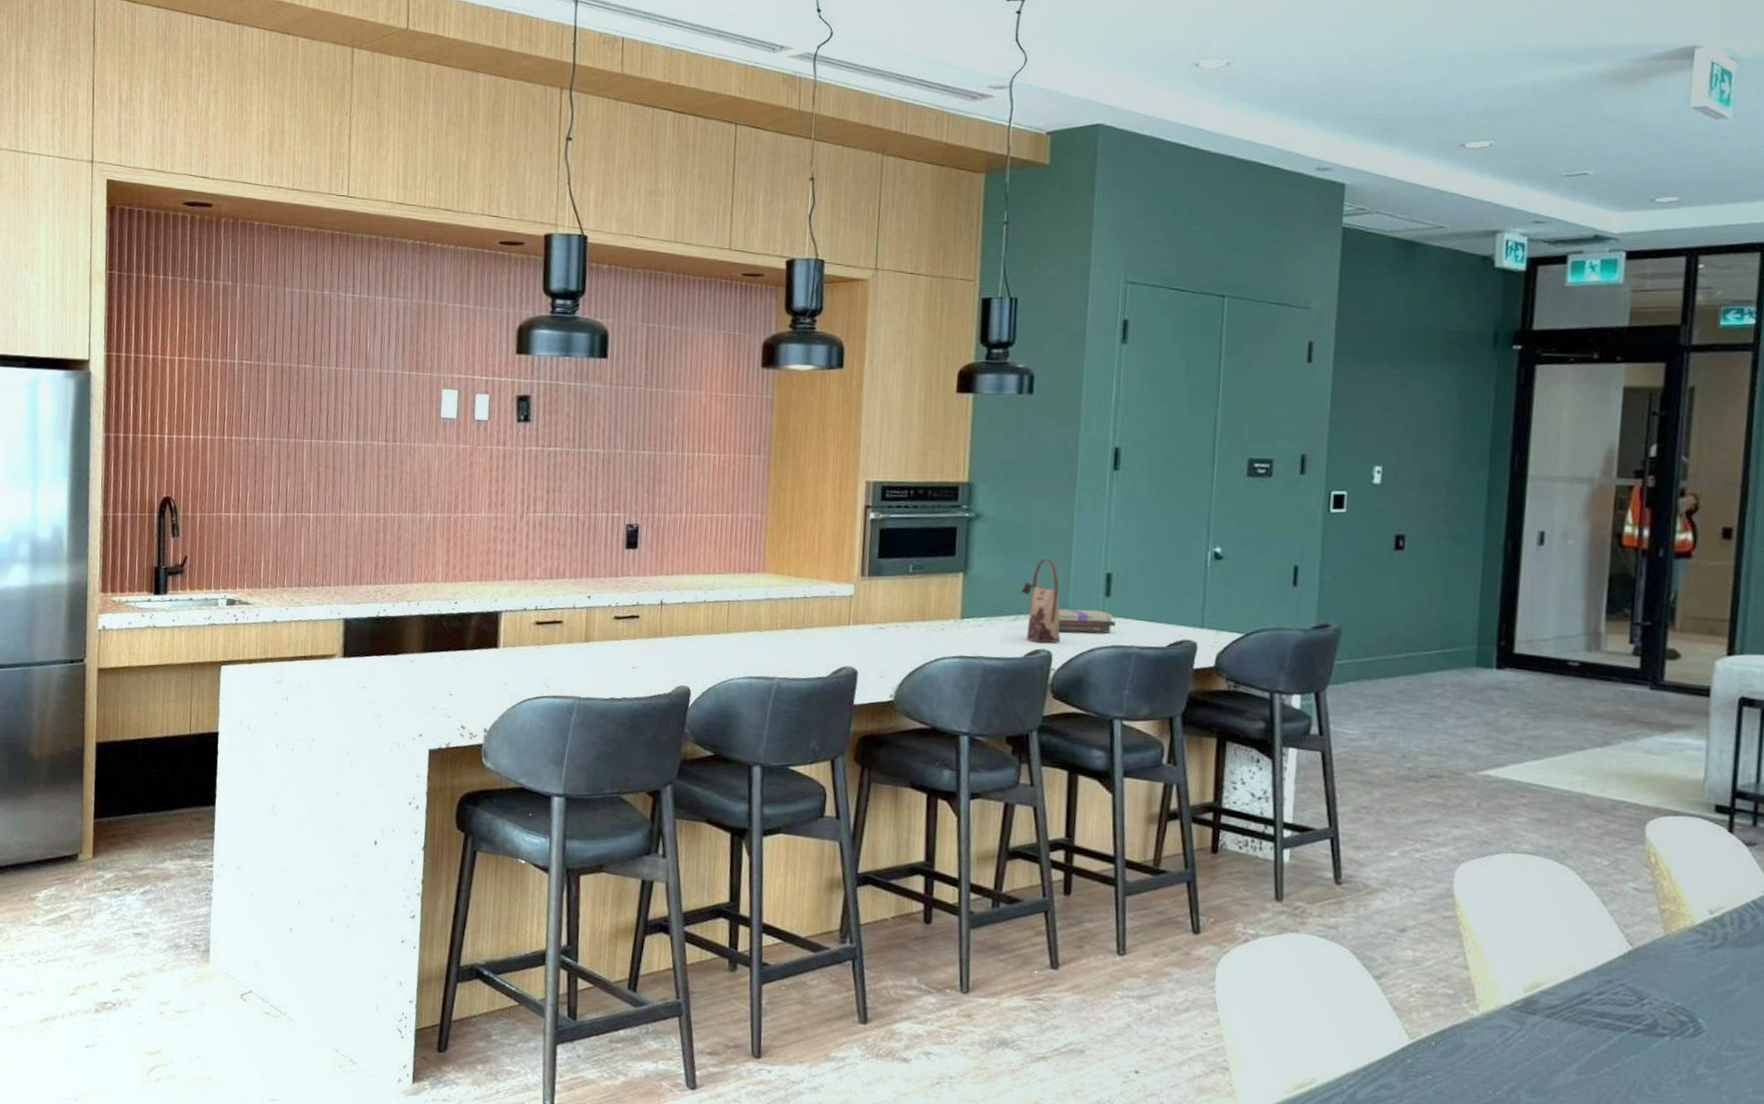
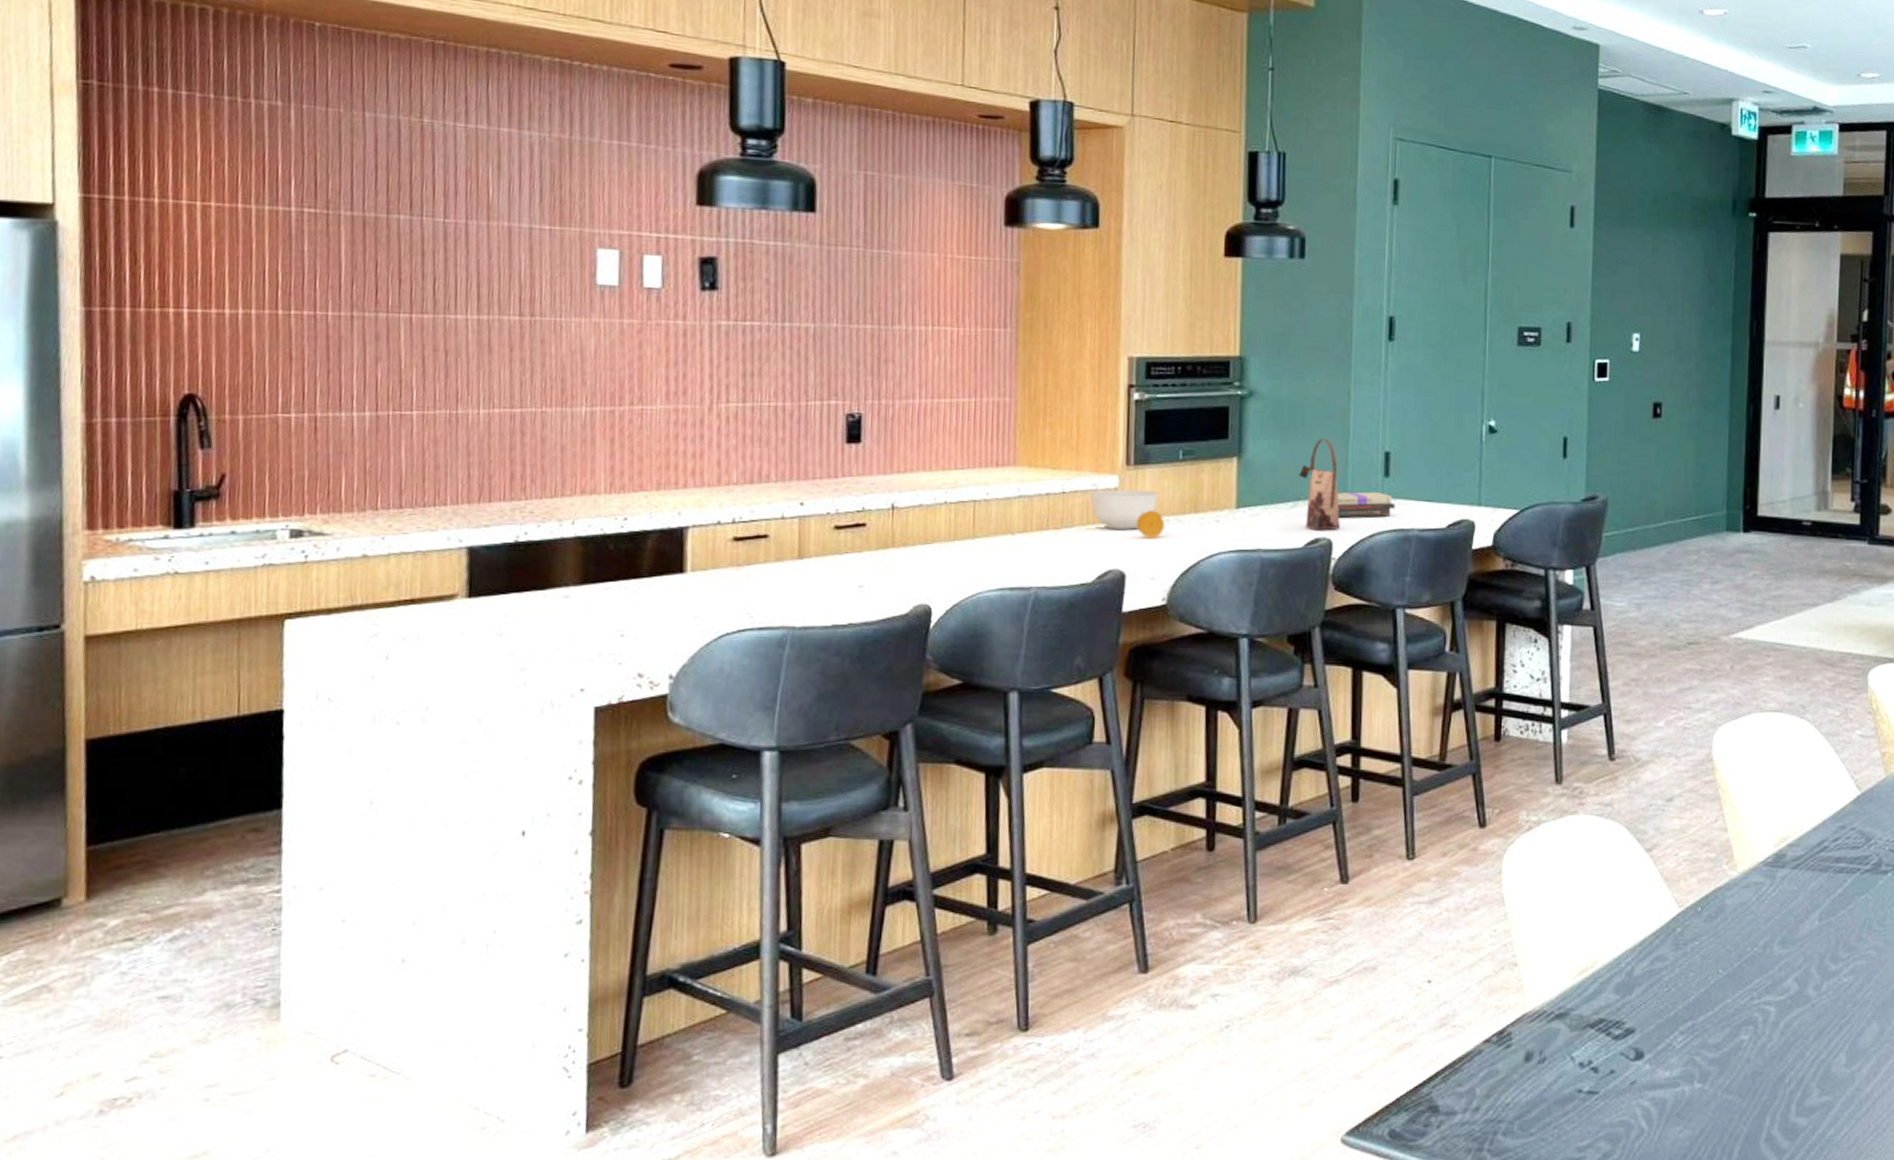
bowl: none [827,596,889,633] -> present [1089,489,1158,530]
fruit: none [868,616,895,642] -> present [1136,510,1165,539]

